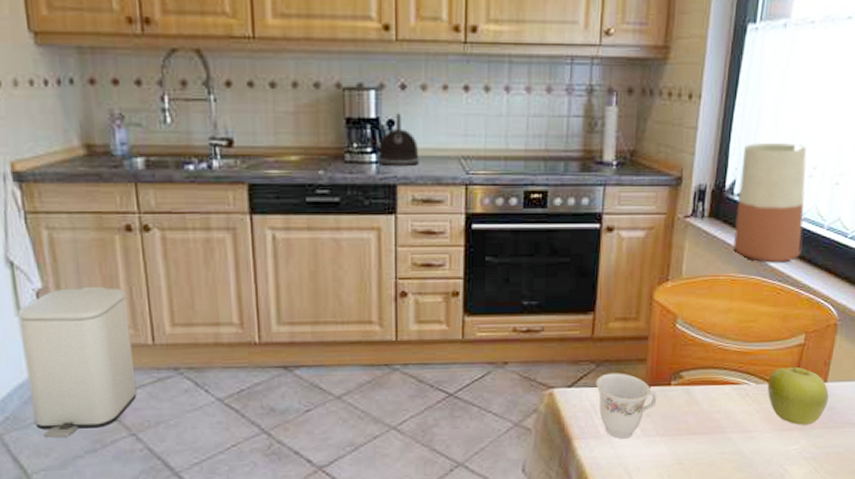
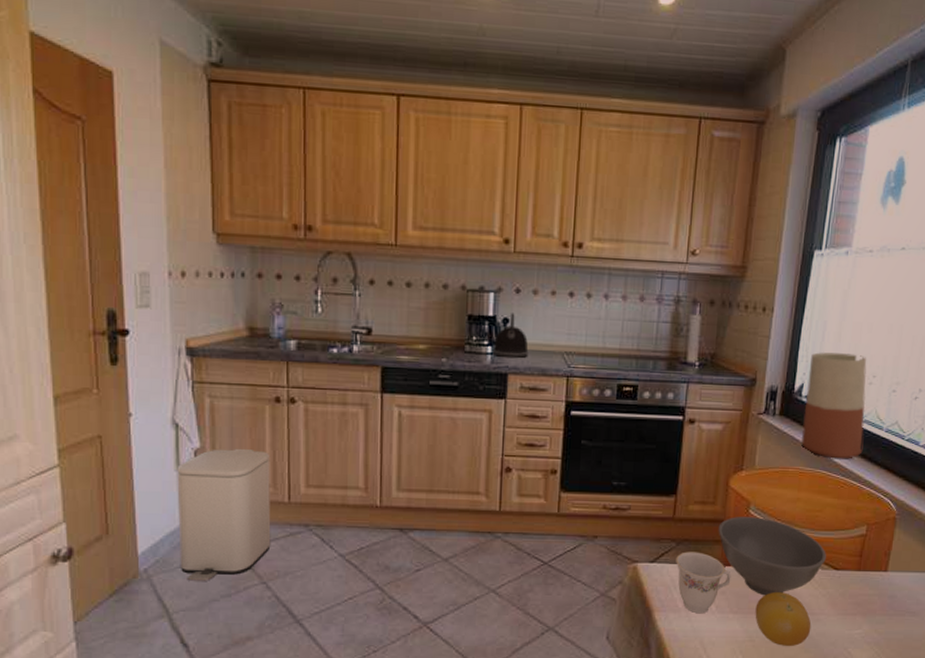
bowl: none [642,331,761,416] -> present [718,516,826,596]
fruit: none [684,411,745,468] -> present [755,592,812,647]
fruit: present [767,366,829,425] -> none [832,555,889,611]

